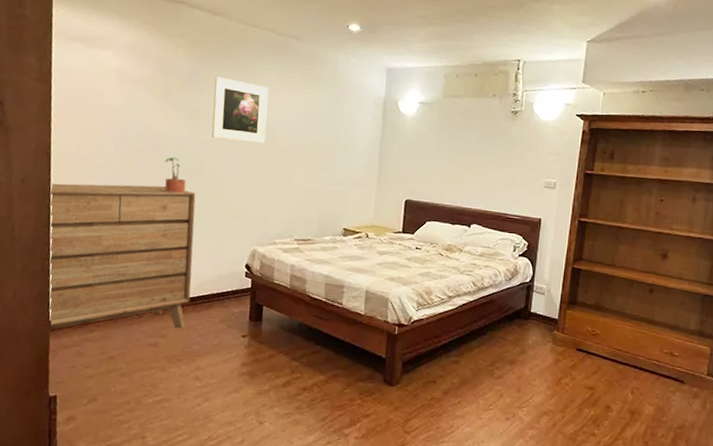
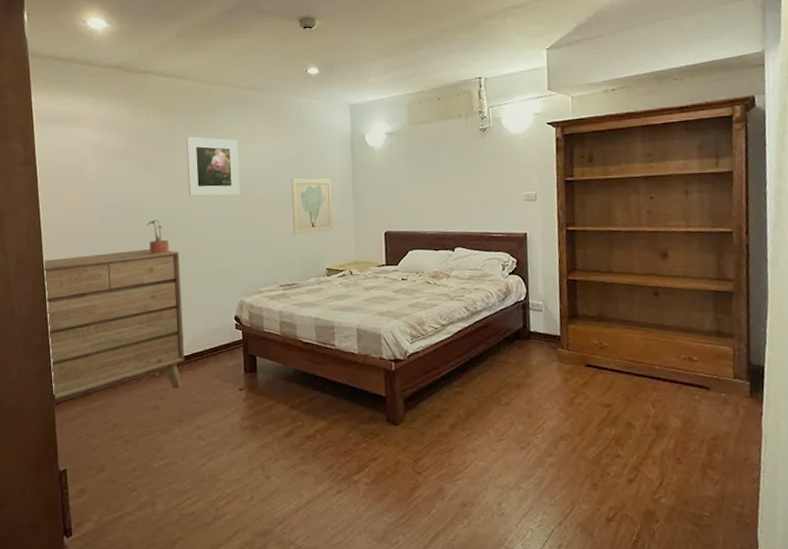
wall art: none [314,135,359,192] -> present [291,178,334,235]

